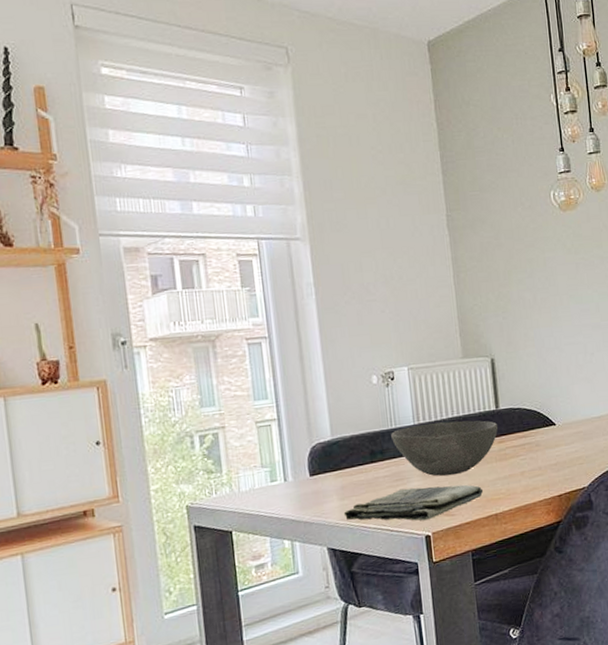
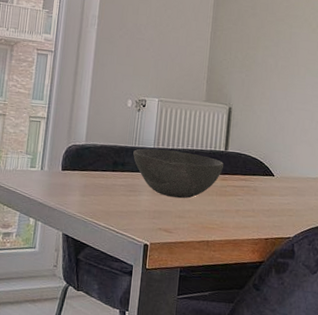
dish towel: present [343,484,484,521] -> none [81,199,201,231]

